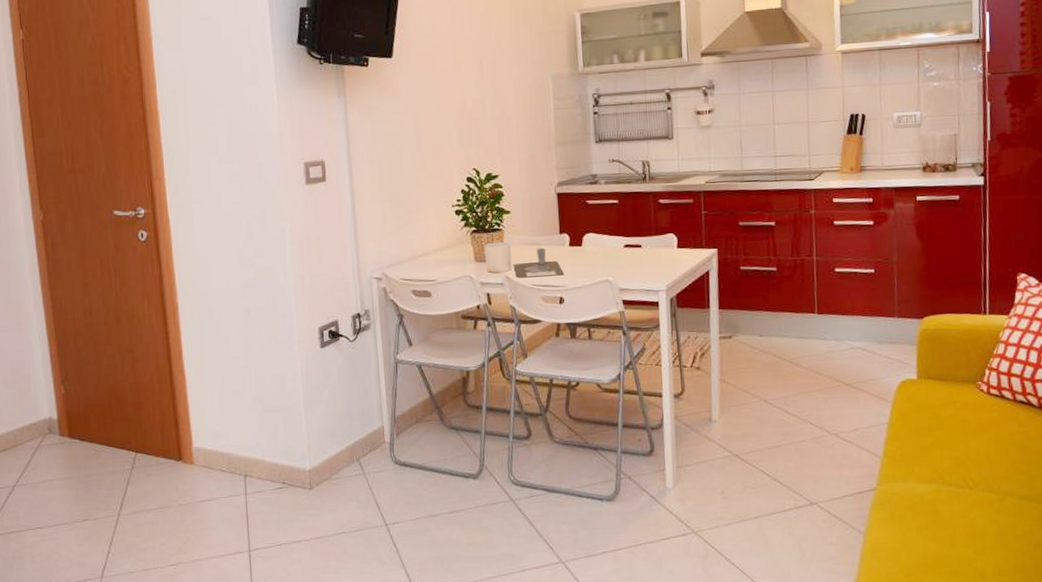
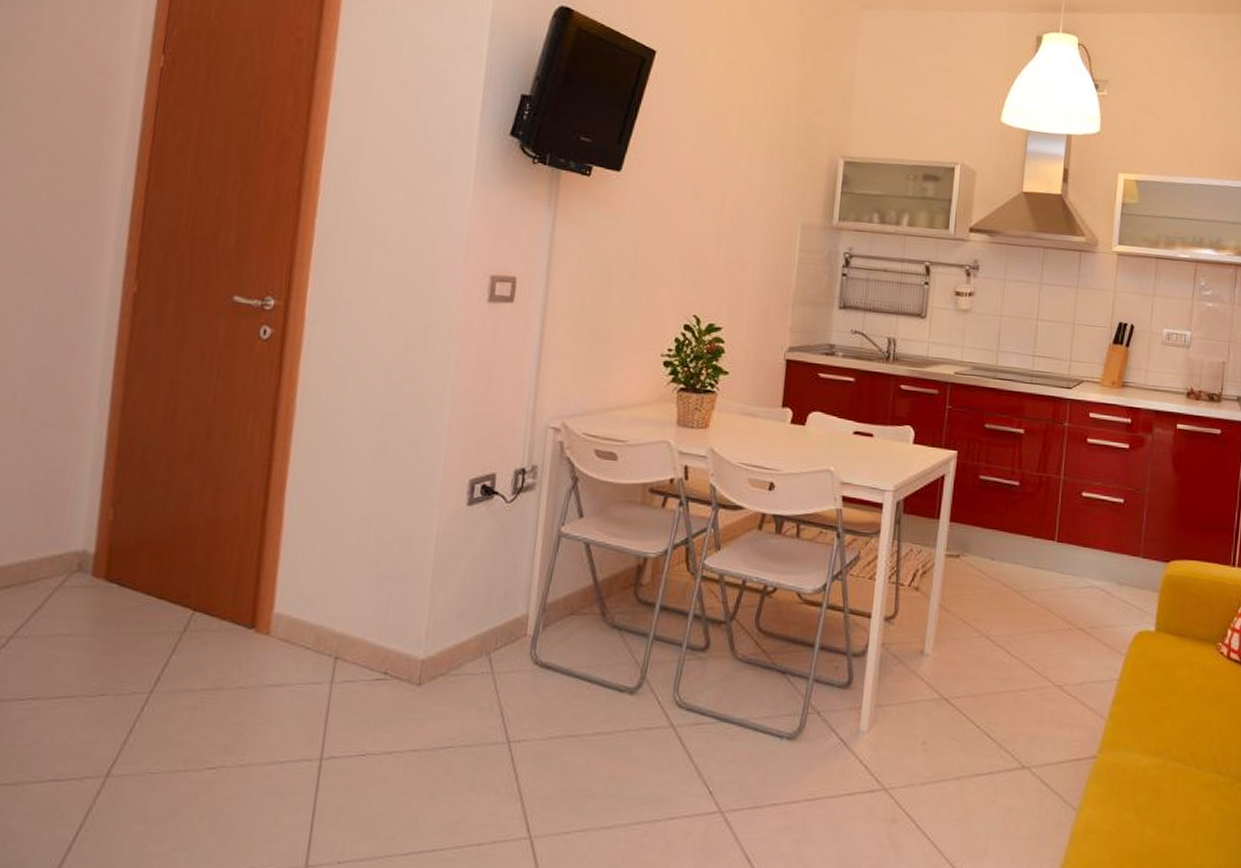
mug: present [484,241,512,274] -> none [689,405,723,444]
place setting: present [513,247,564,278] -> none [721,420,780,457]

